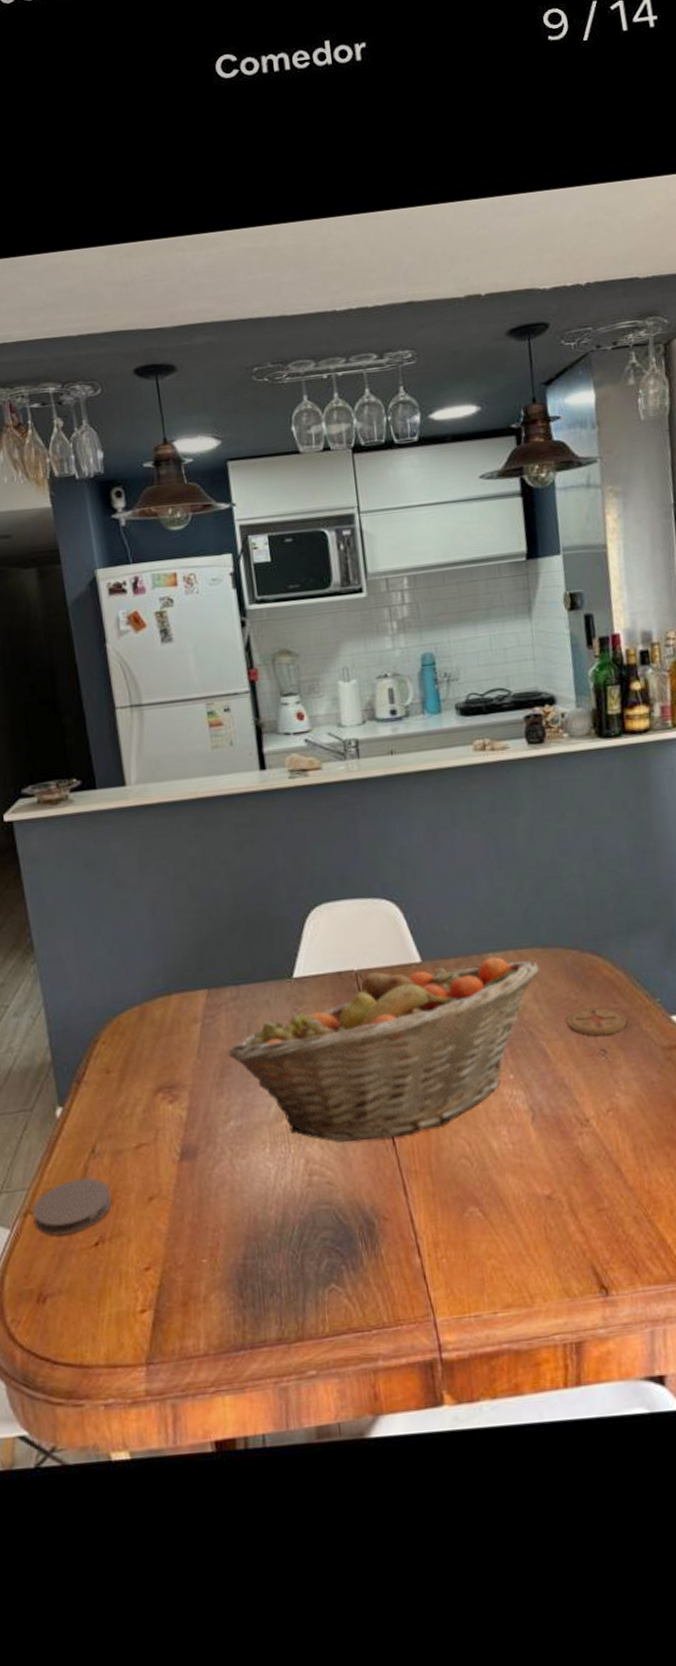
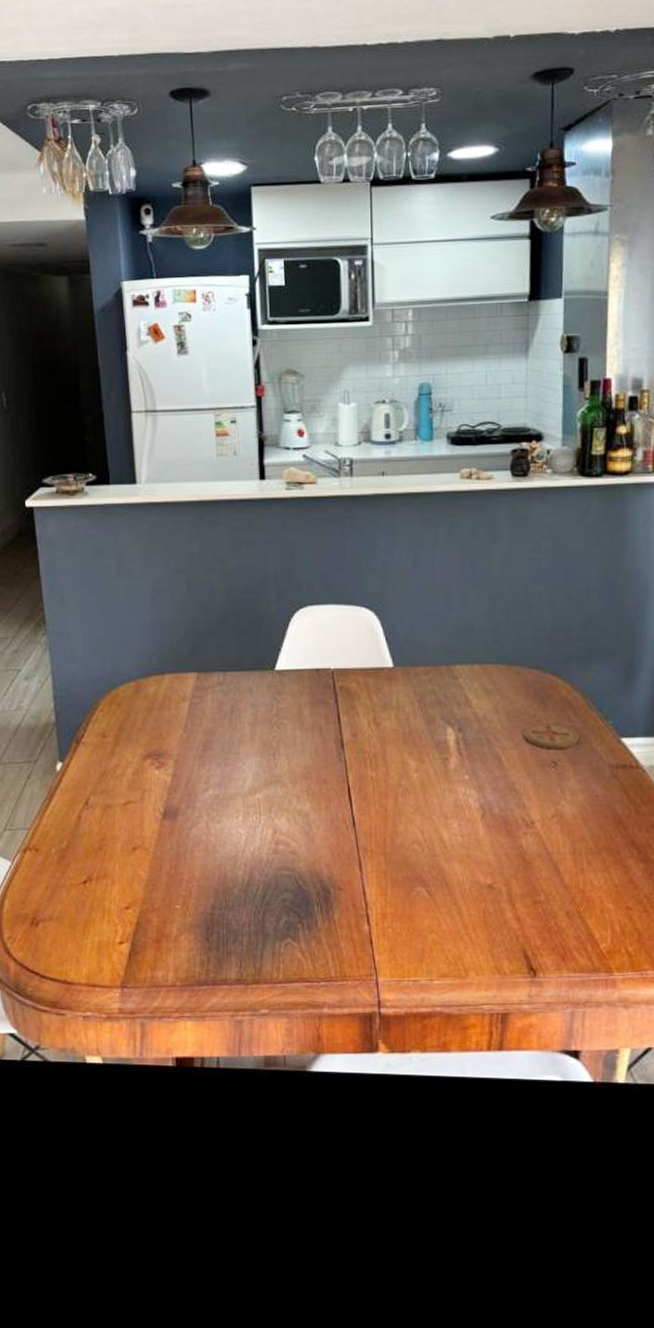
coaster: present [33,1178,112,1236] -> none [32,825,100,871]
fruit basket: present [228,957,539,1142] -> none [211,669,502,820]

